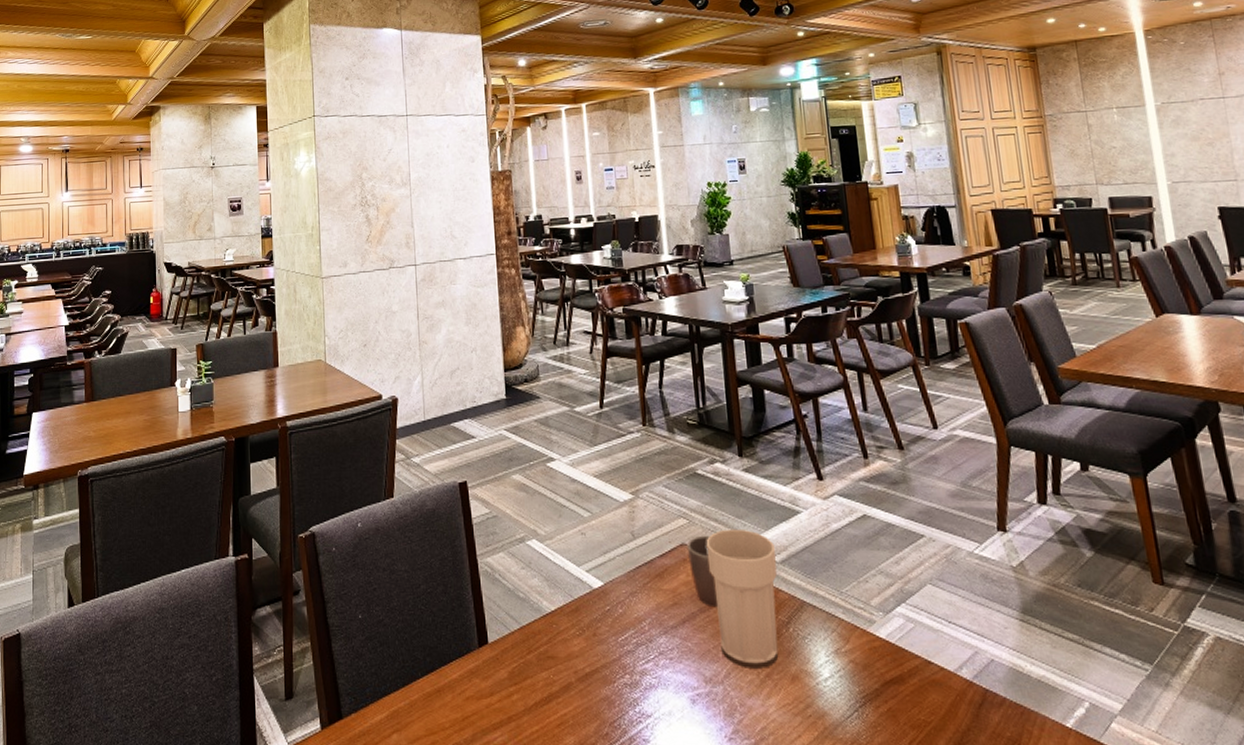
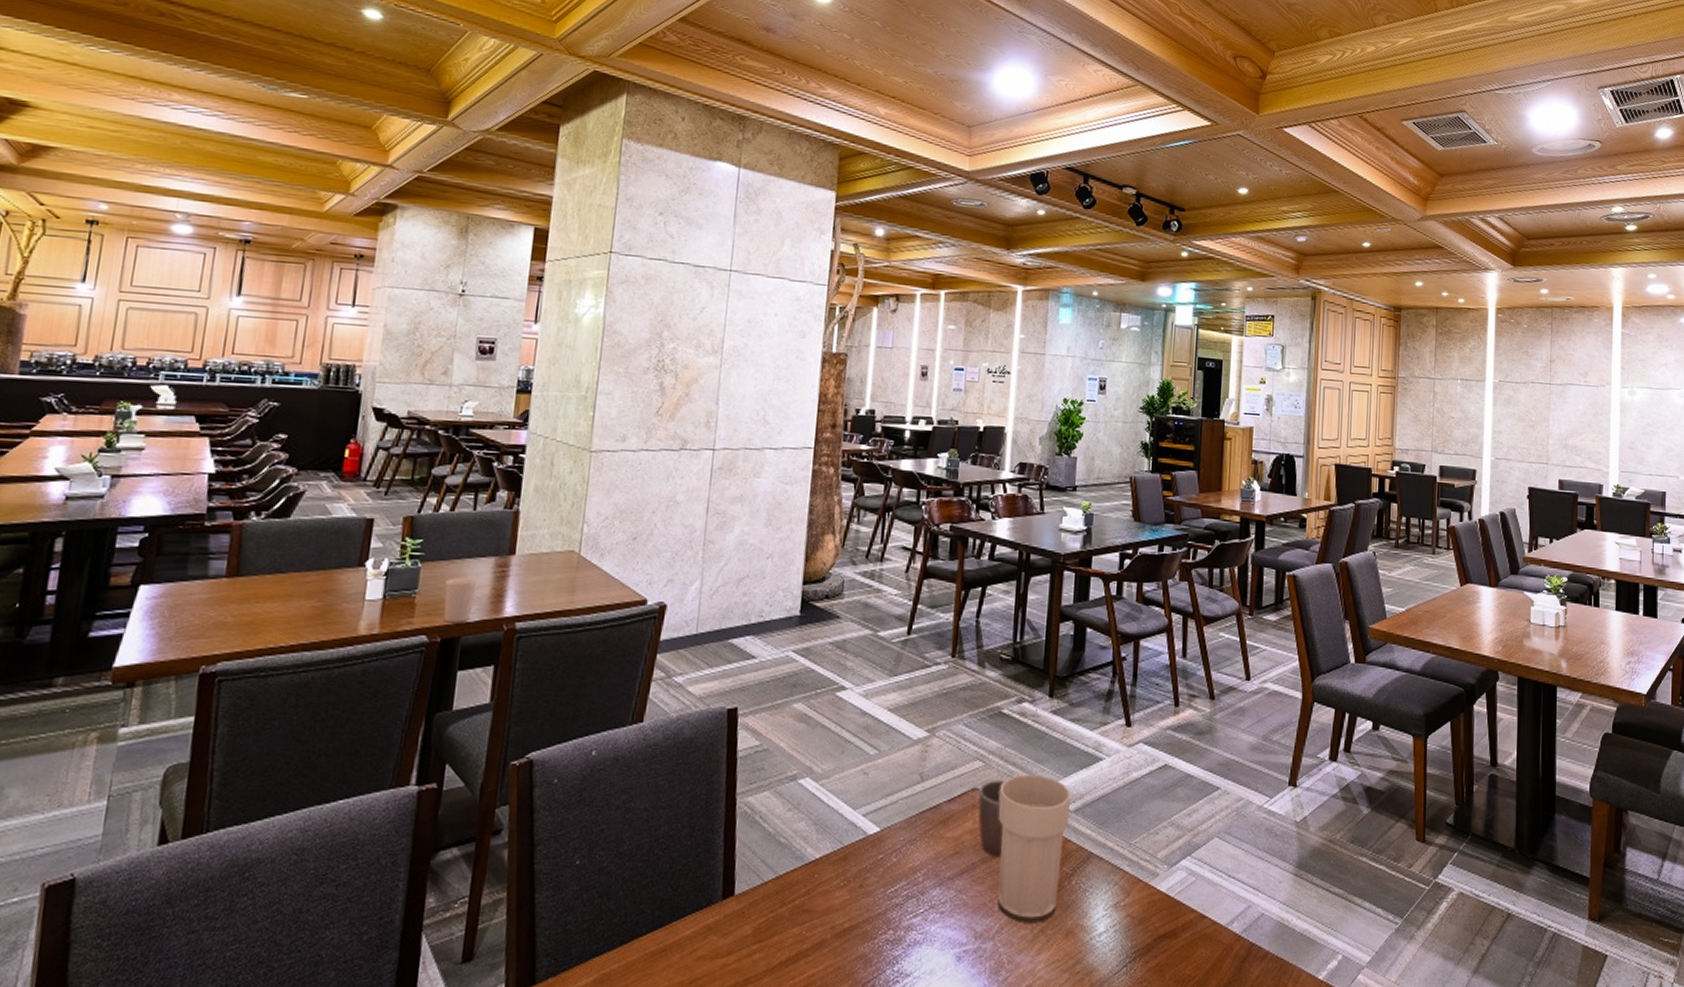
cup: none [232,388,254,425] -> present [443,577,478,623]

